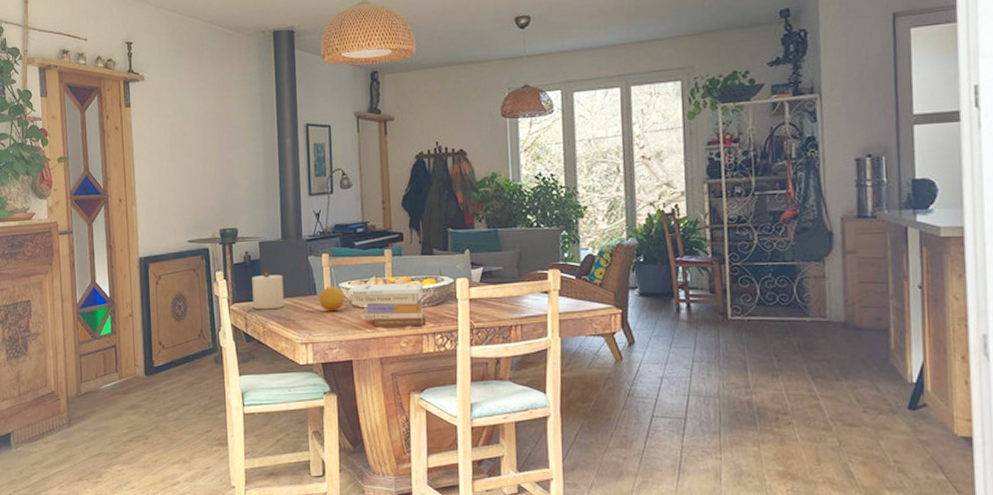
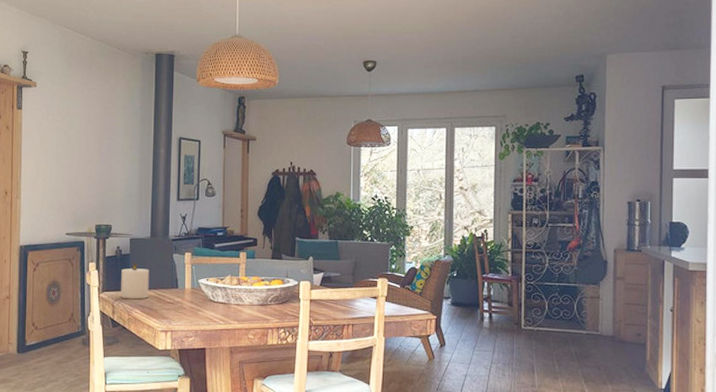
fruit: present [318,286,345,312] -> none [179,281,202,304]
books: present [348,282,425,328] -> none [206,282,272,321]

